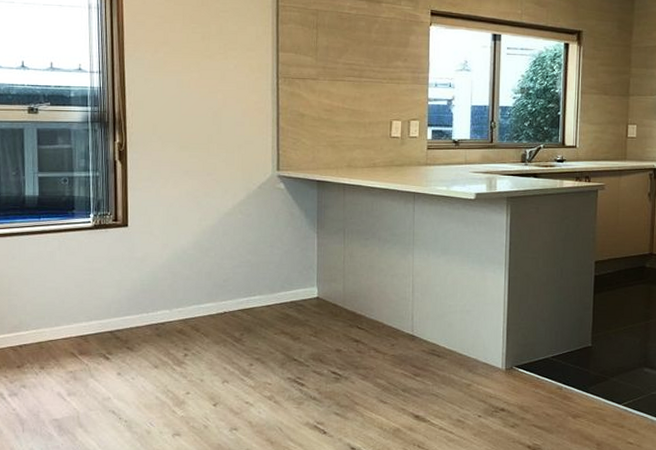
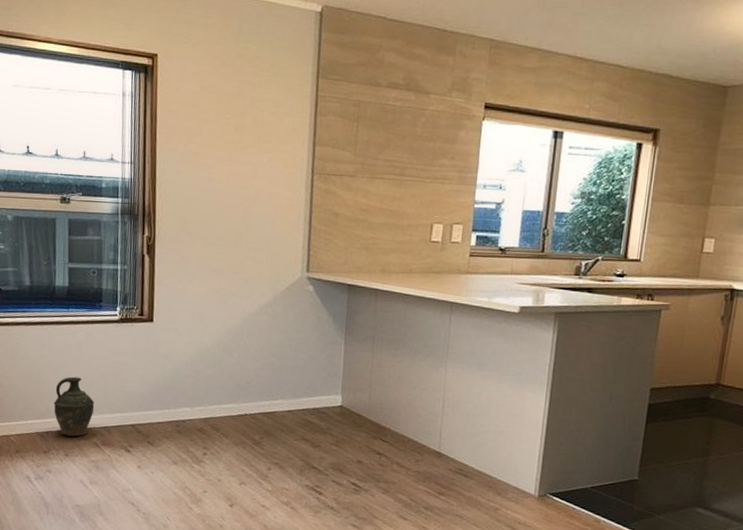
ceramic jug: none [26,287,70,348] -> present [53,376,95,437]

